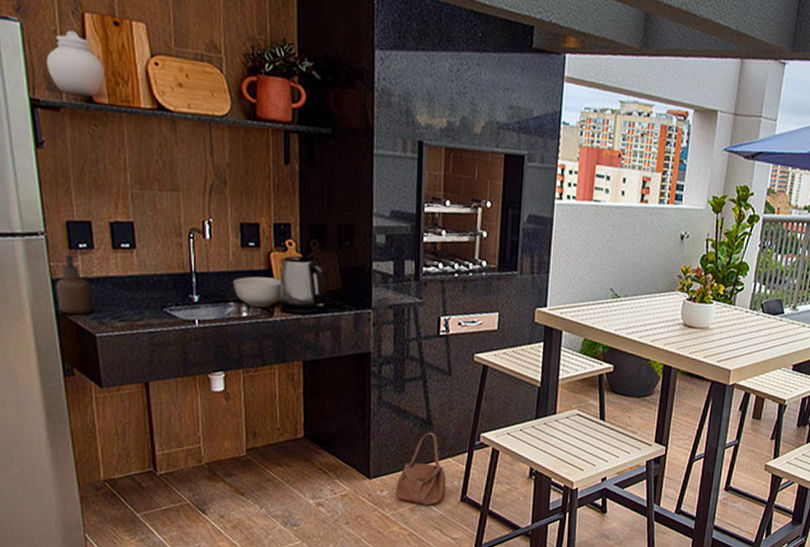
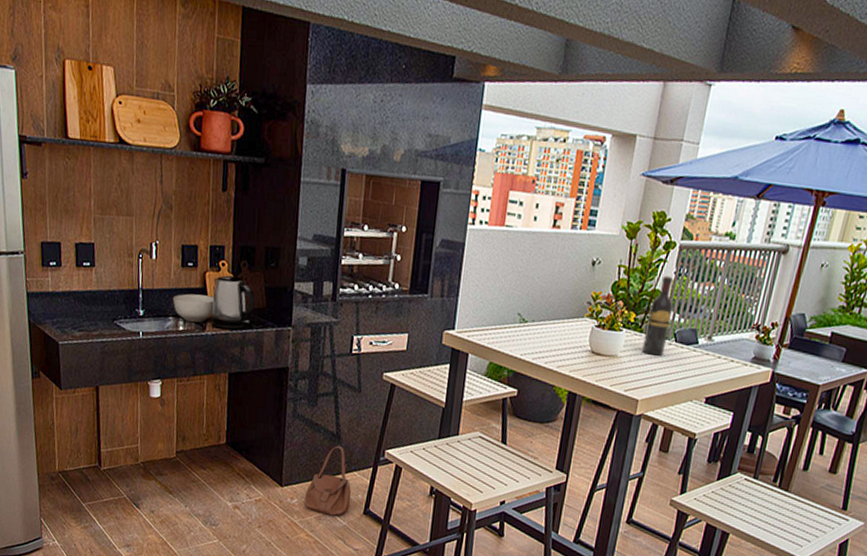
jar: present [46,30,105,97] -> none [33,75,79,133]
soap dispenser: present [55,254,93,316] -> none [30,270,58,325]
wine bottle: none [732,248,760,327] -> present [642,275,674,356]

